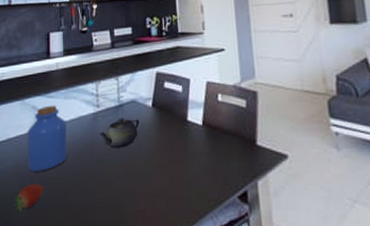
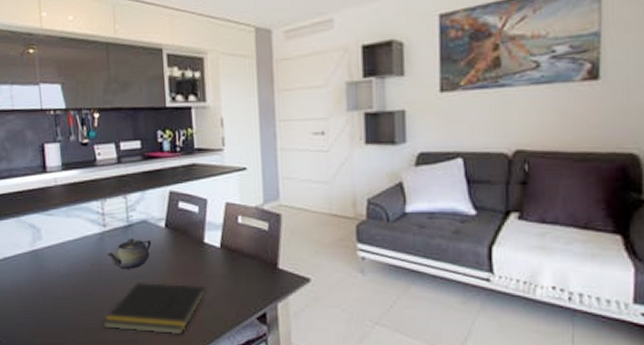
fruit: present [14,183,43,212] -> none [16,303,48,330]
jar: present [27,105,67,171] -> none [25,223,72,291]
notepad: none [92,160,191,216] -> present [102,281,208,335]

